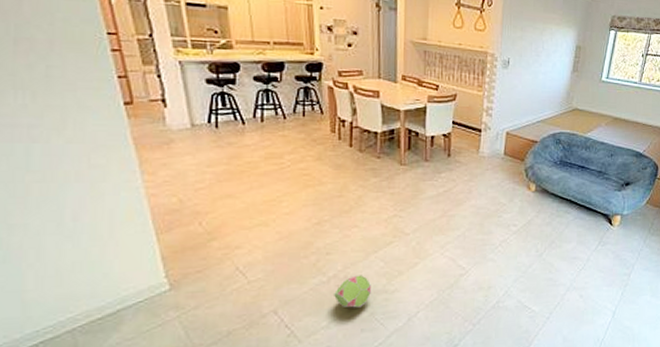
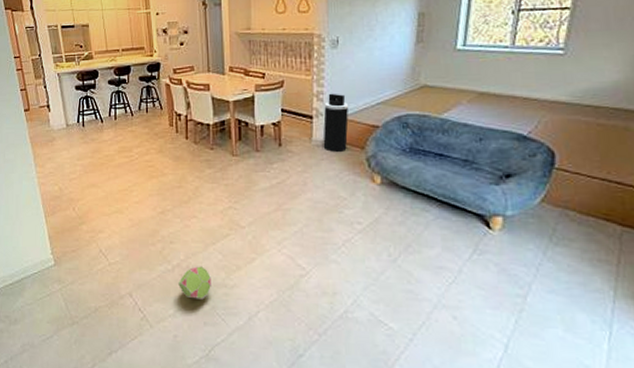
trash can: none [489,109,514,164] -> present [323,93,349,153]

